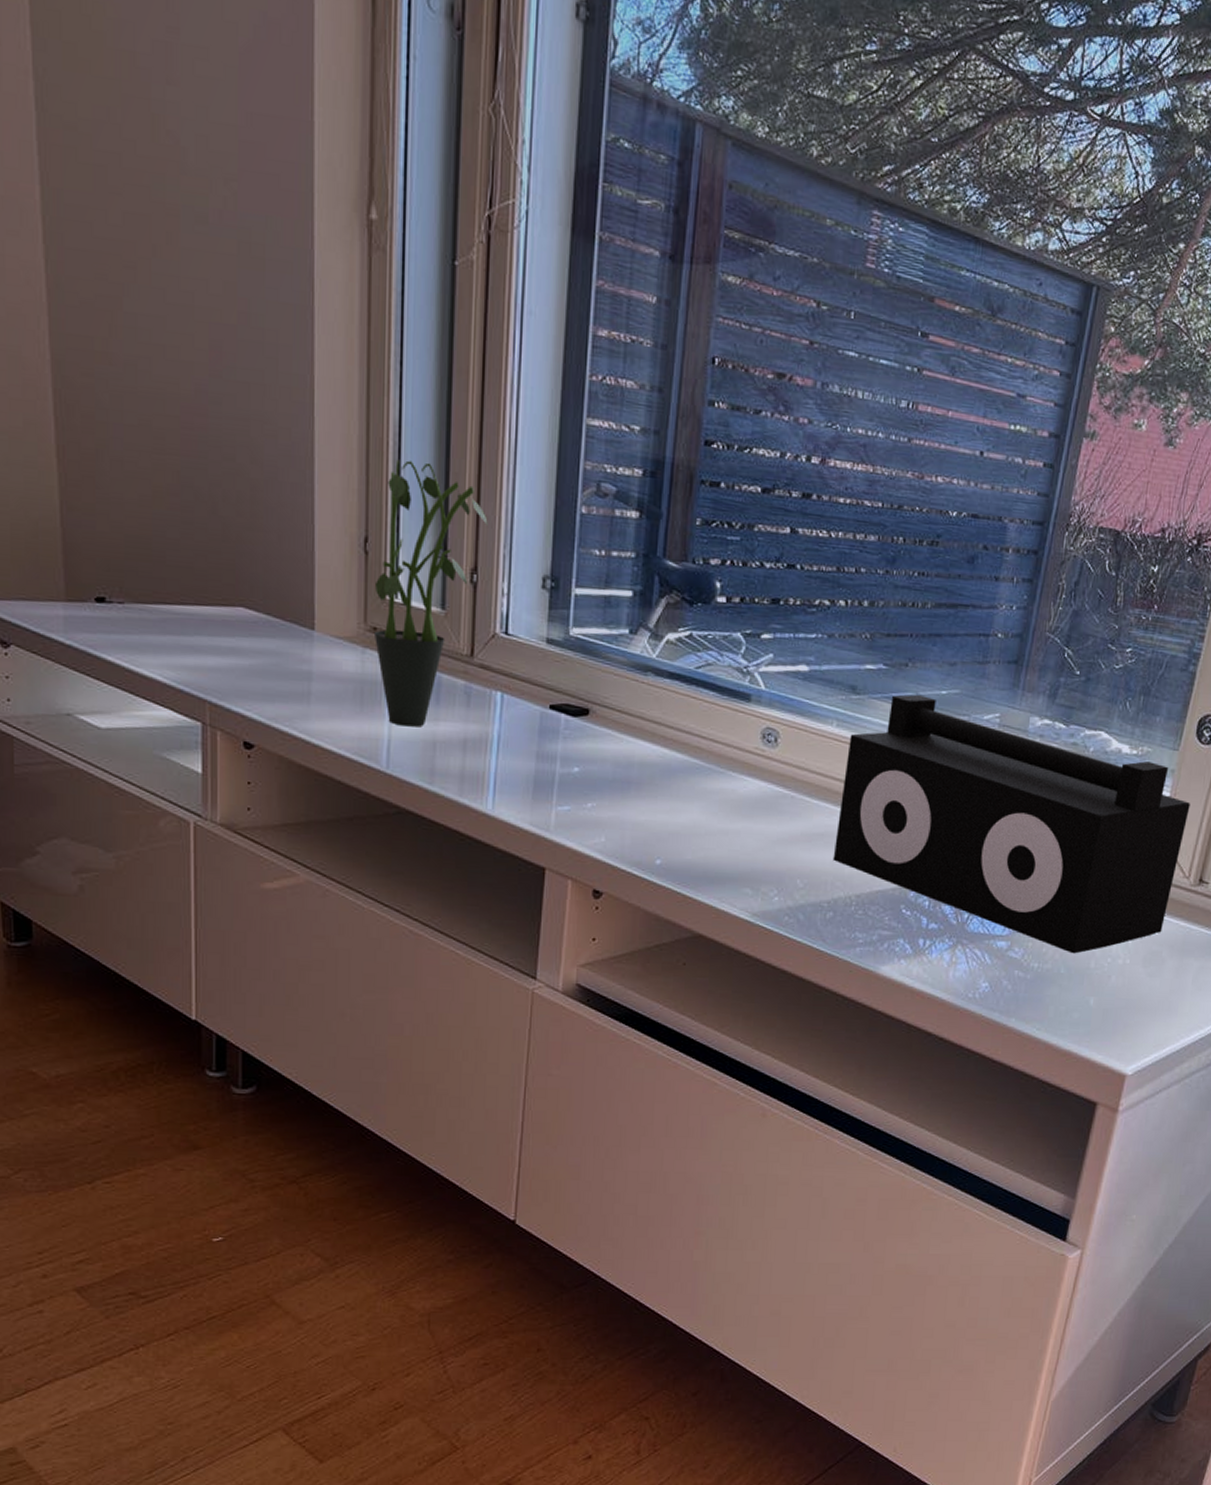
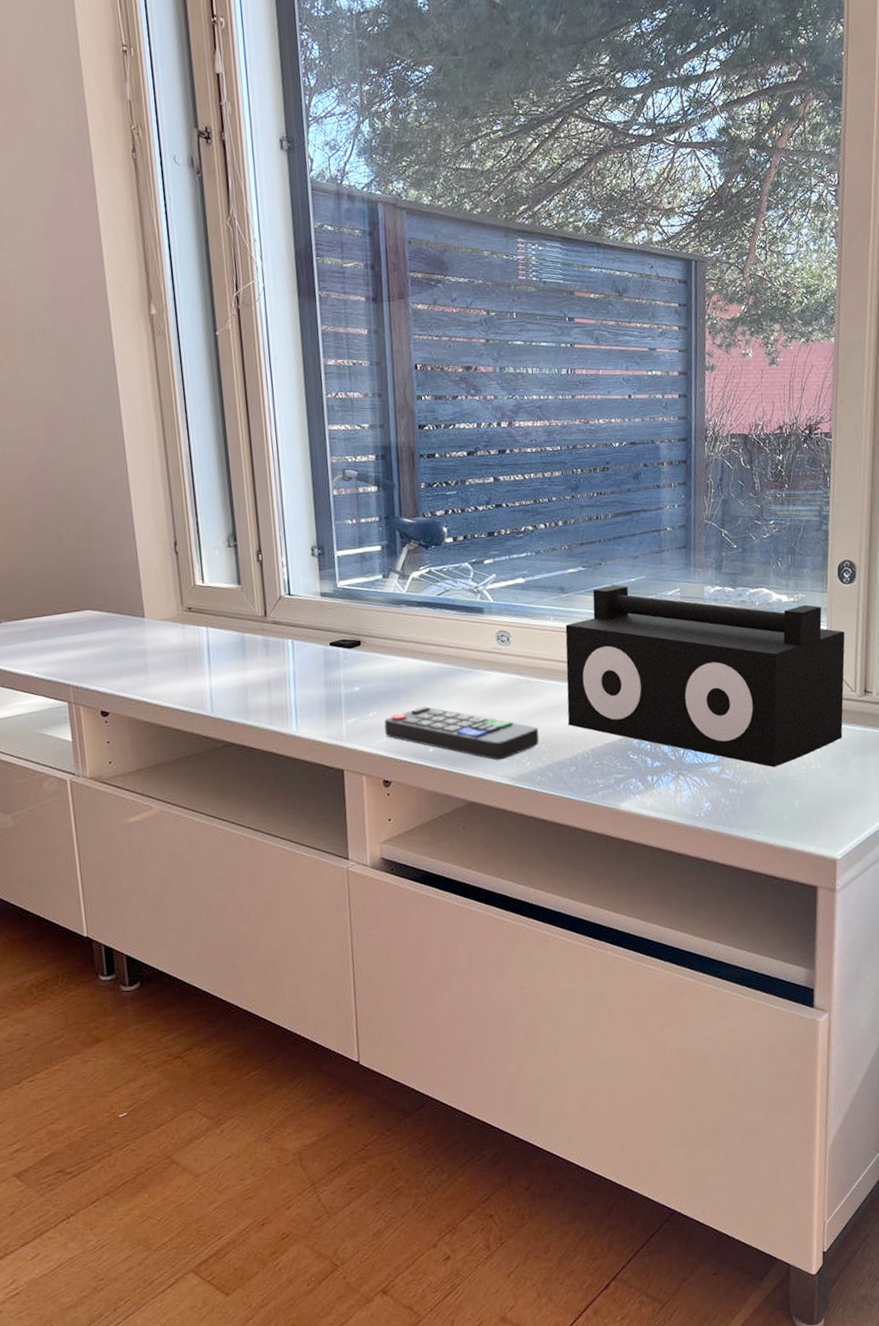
potted plant: present [375,459,488,727] -> none [186,479,265,679]
remote control: none [604,806,796,889] -> present [384,706,539,760]

